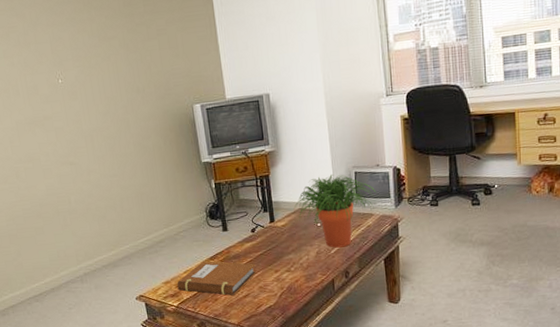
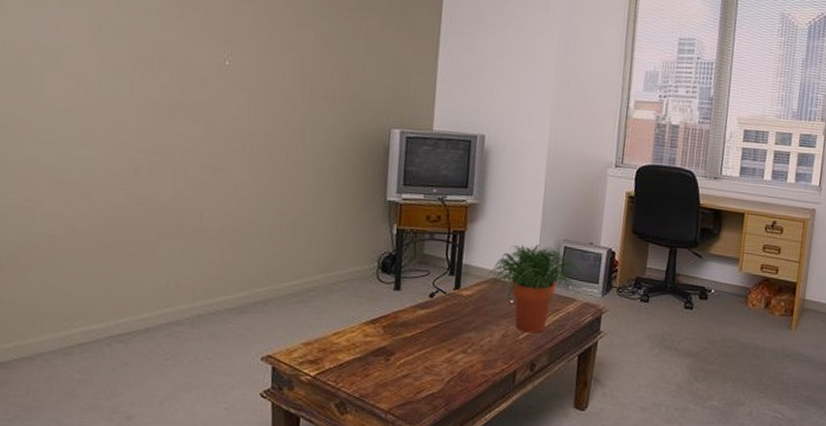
notebook: present [177,260,256,295] -> none [320,323,426,372]

